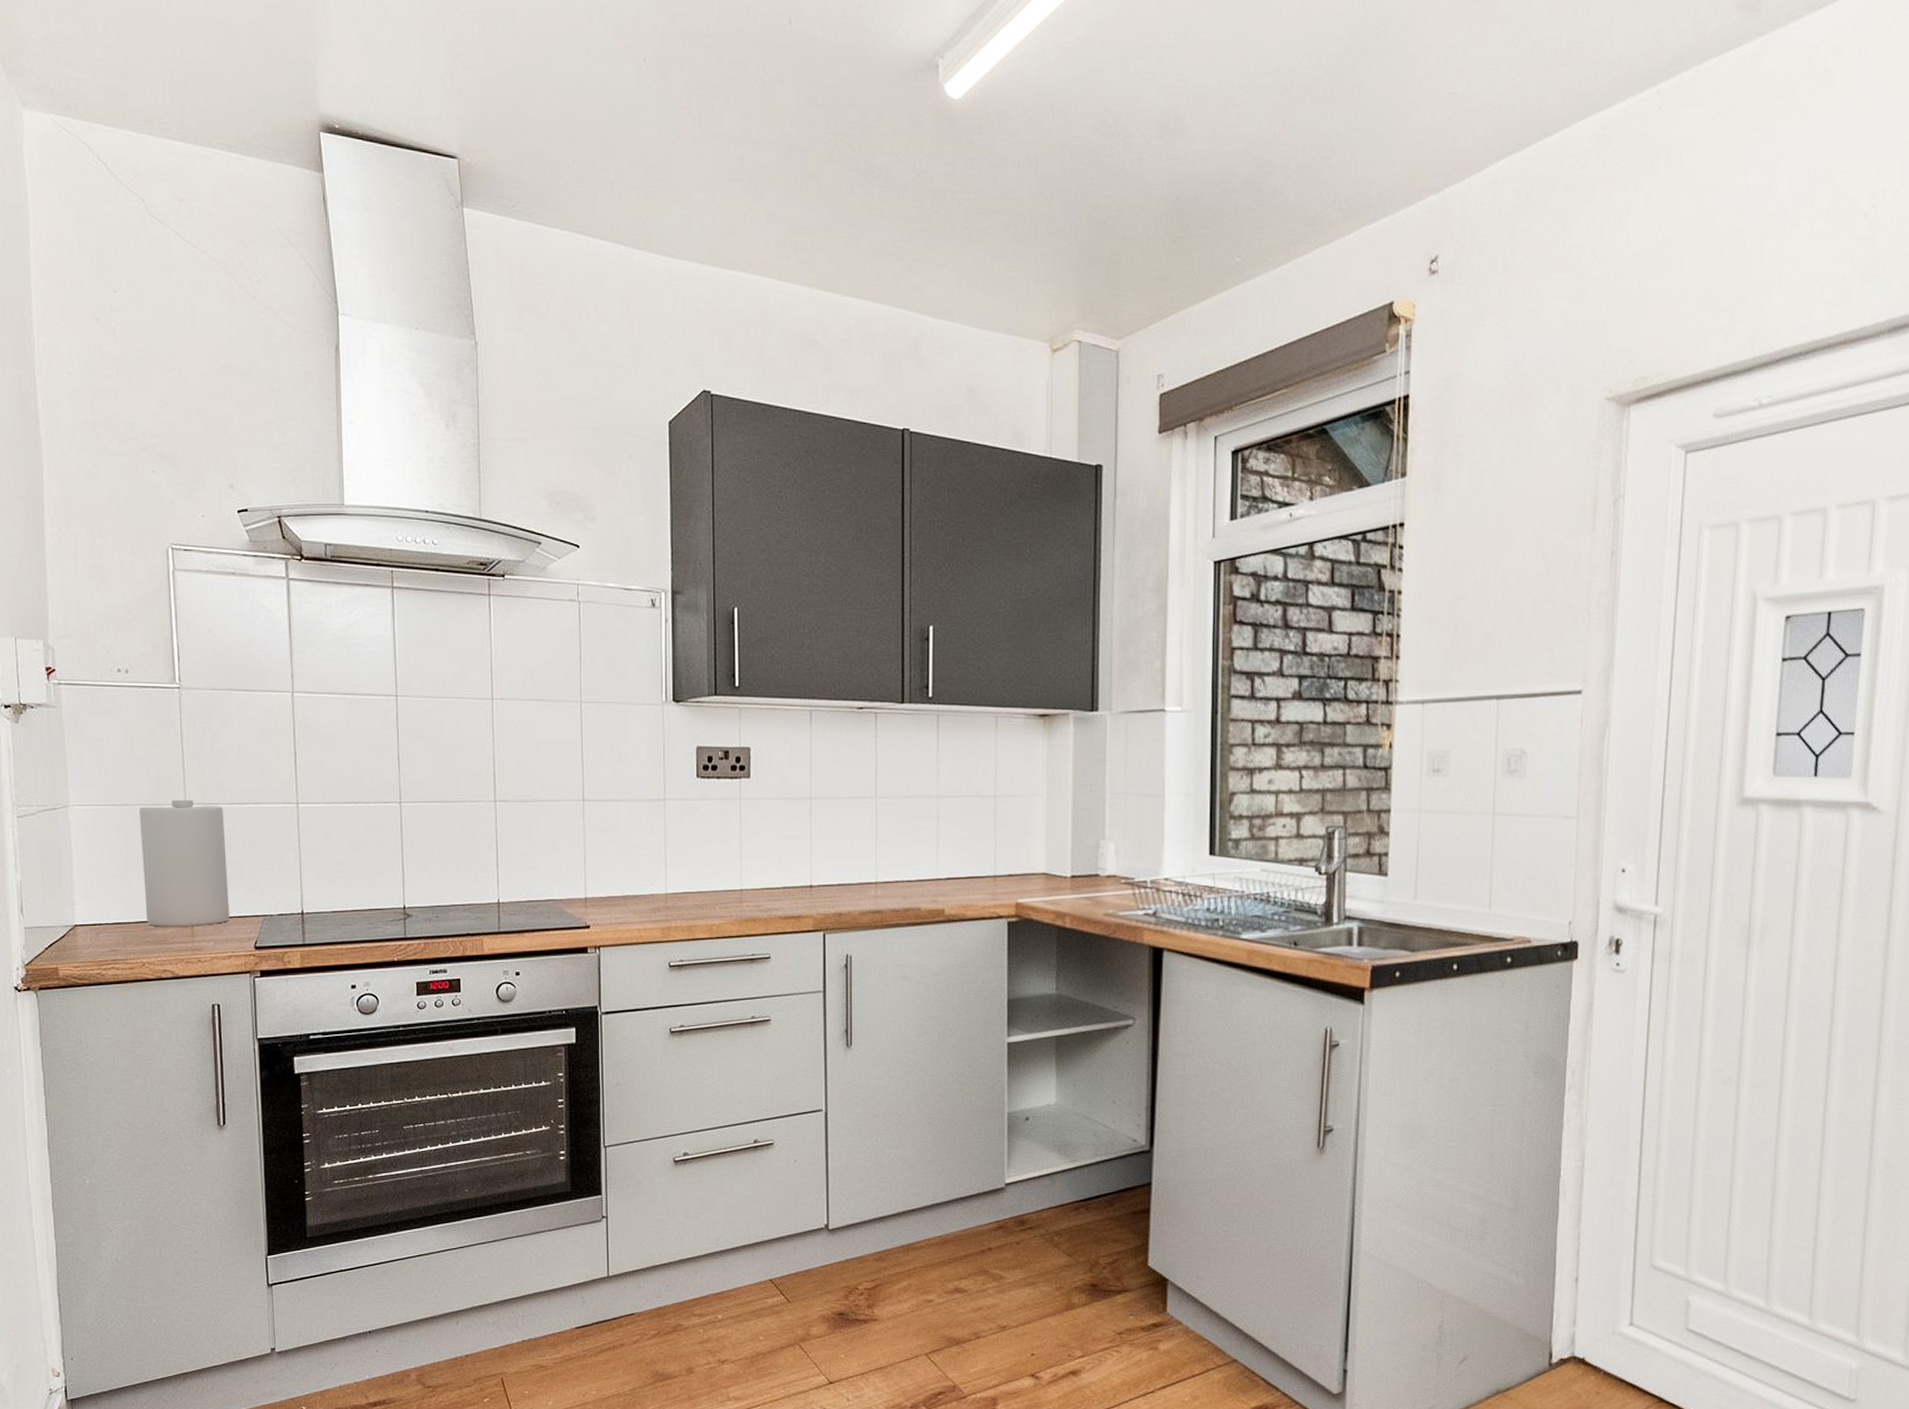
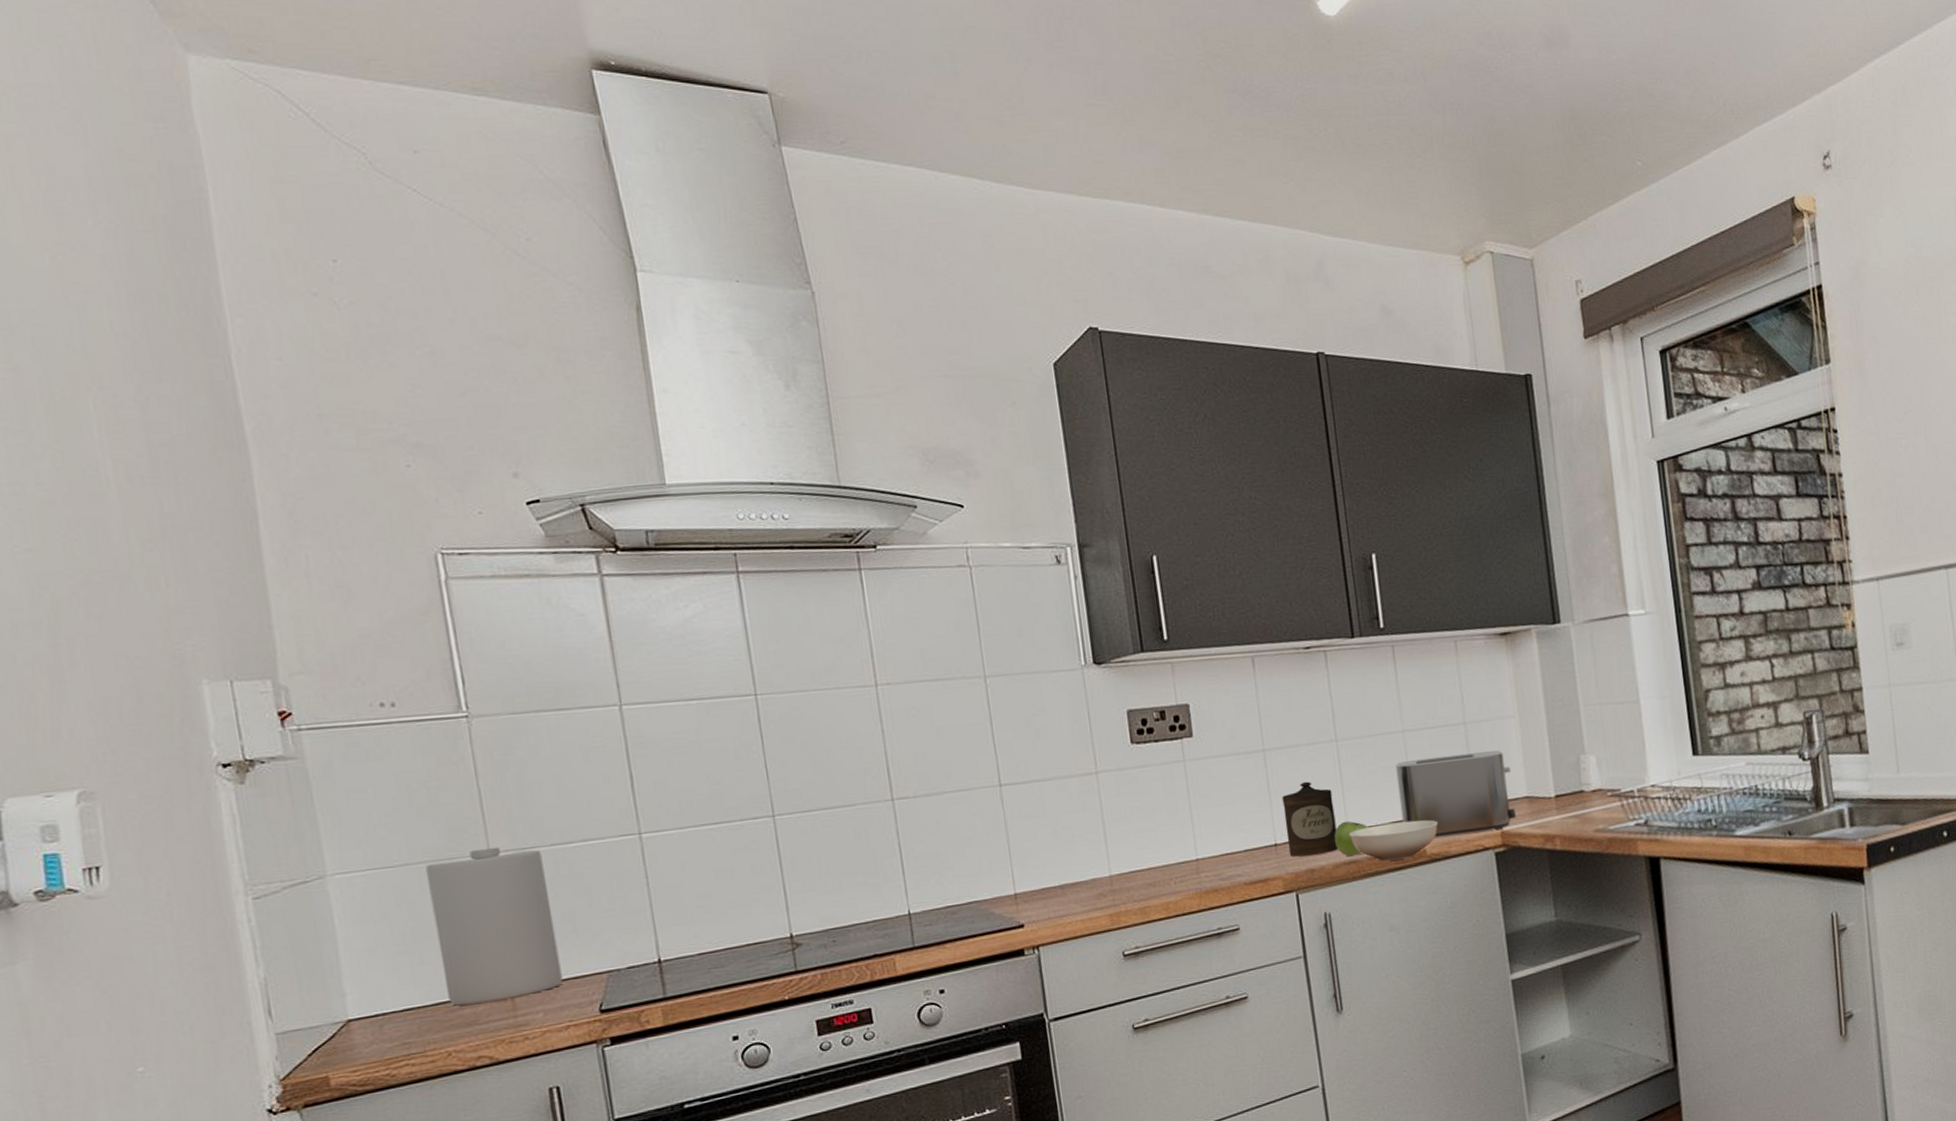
canister: none [821,832,866,901] -> present [1282,781,1338,857]
fruit: none [863,873,895,906] -> present [1334,820,1368,857]
bowl: none [876,881,960,915] -> present [1348,819,1439,862]
toaster: none [926,824,1033,901] -> present [1395,750,1516,838]

